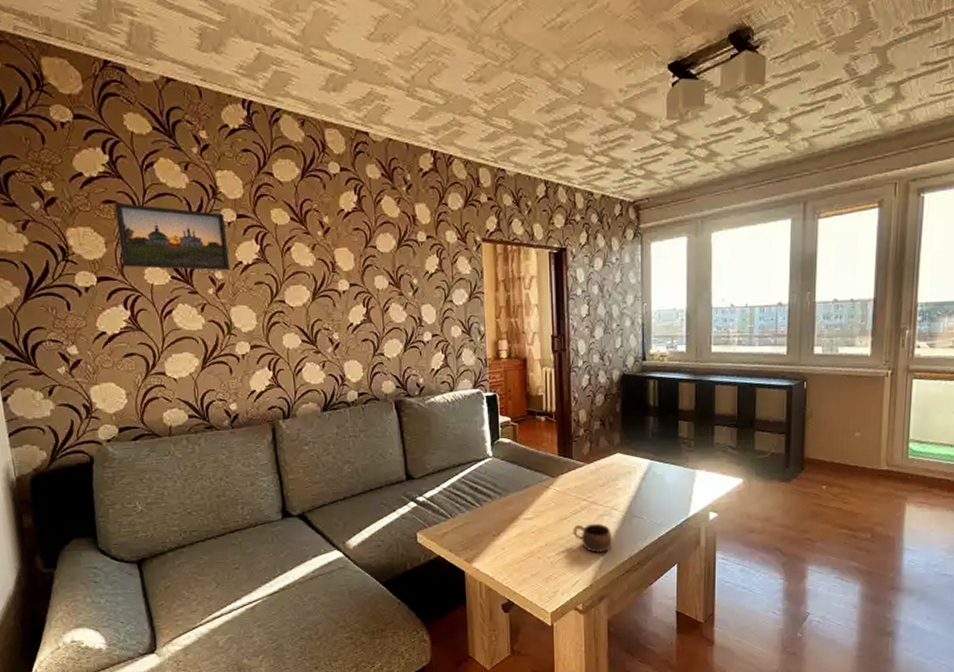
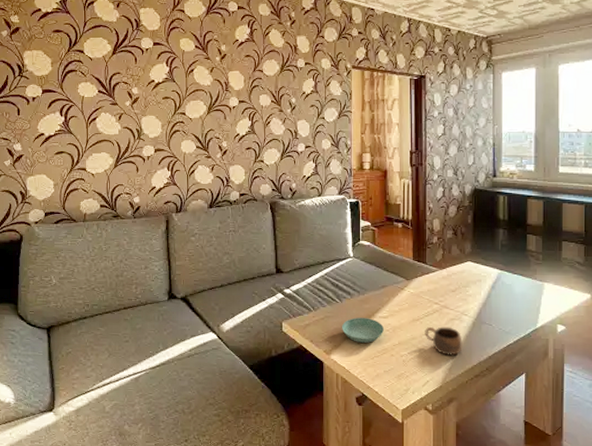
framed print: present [114,202,230,271] -> none [62,32,145,87]
saucer: none [482,521,529,548] -> present [341,318,384,343]

